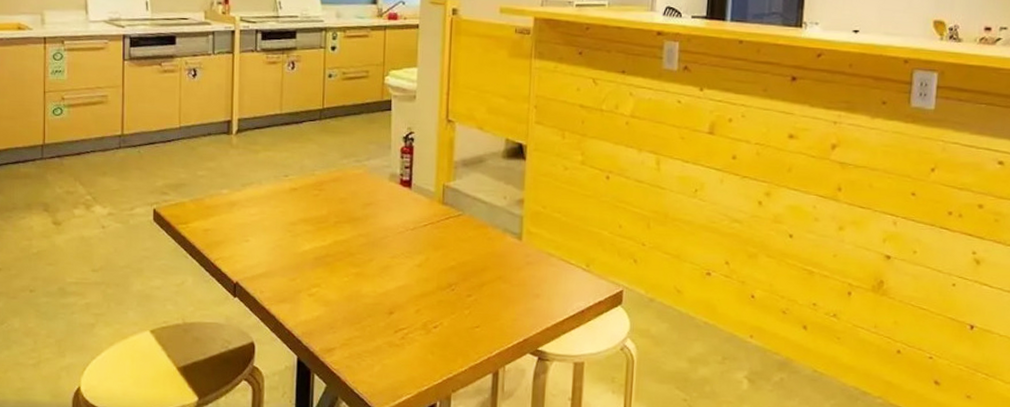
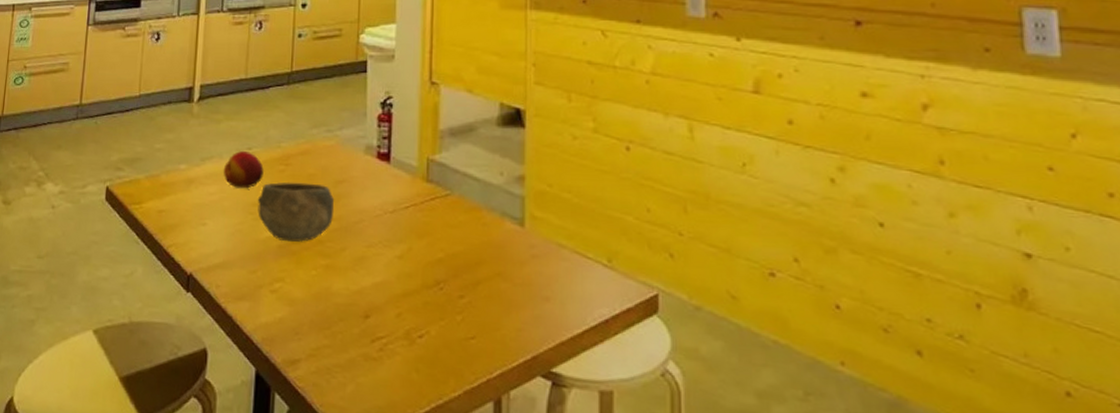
fruit: none [262,177,300,211] -> present [223,150,264,189]
bowl: none [294,204,363,255] -> present [257,182,335,242]

